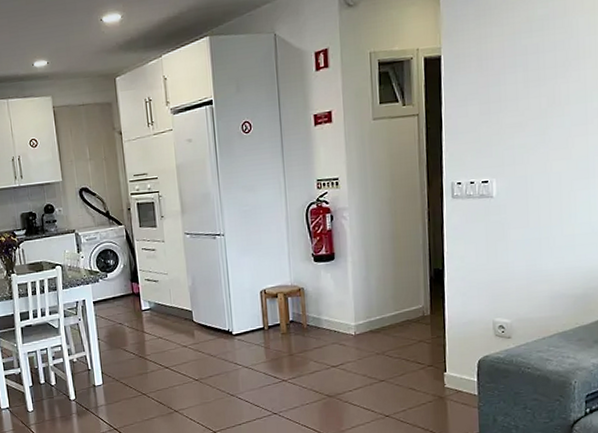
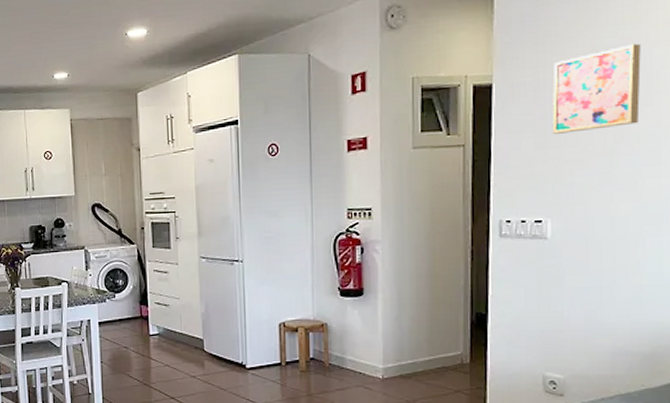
wall art: none [493,13,569,101] -> present [552,43,641,134]

